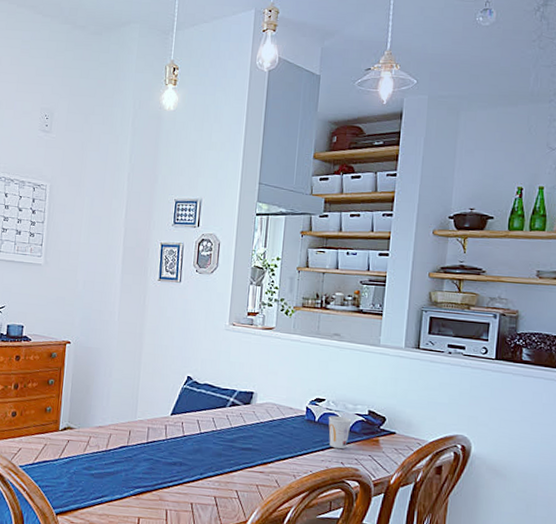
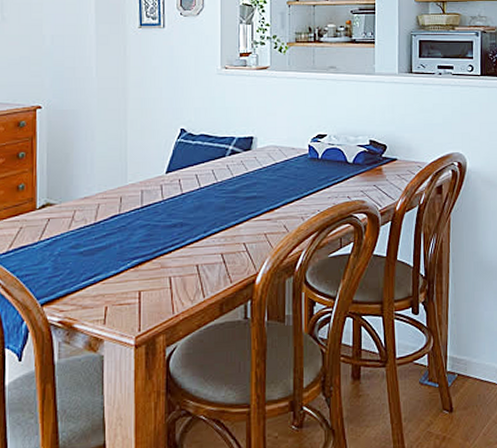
cup: present [328,415,352,449] -> none [331,149,354,184]

